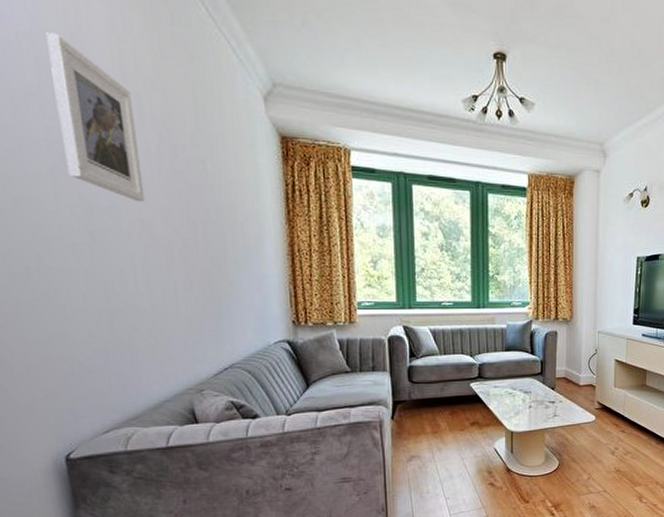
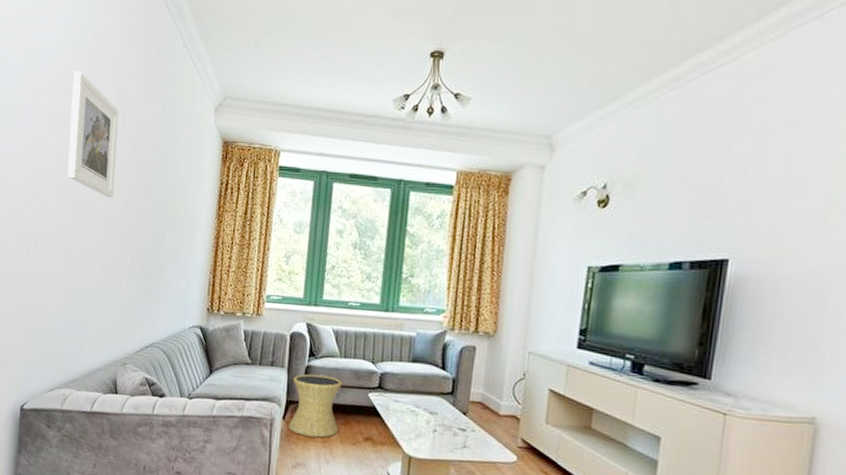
side table: none [396,373,447,431] -> present [288,374,342,438]

